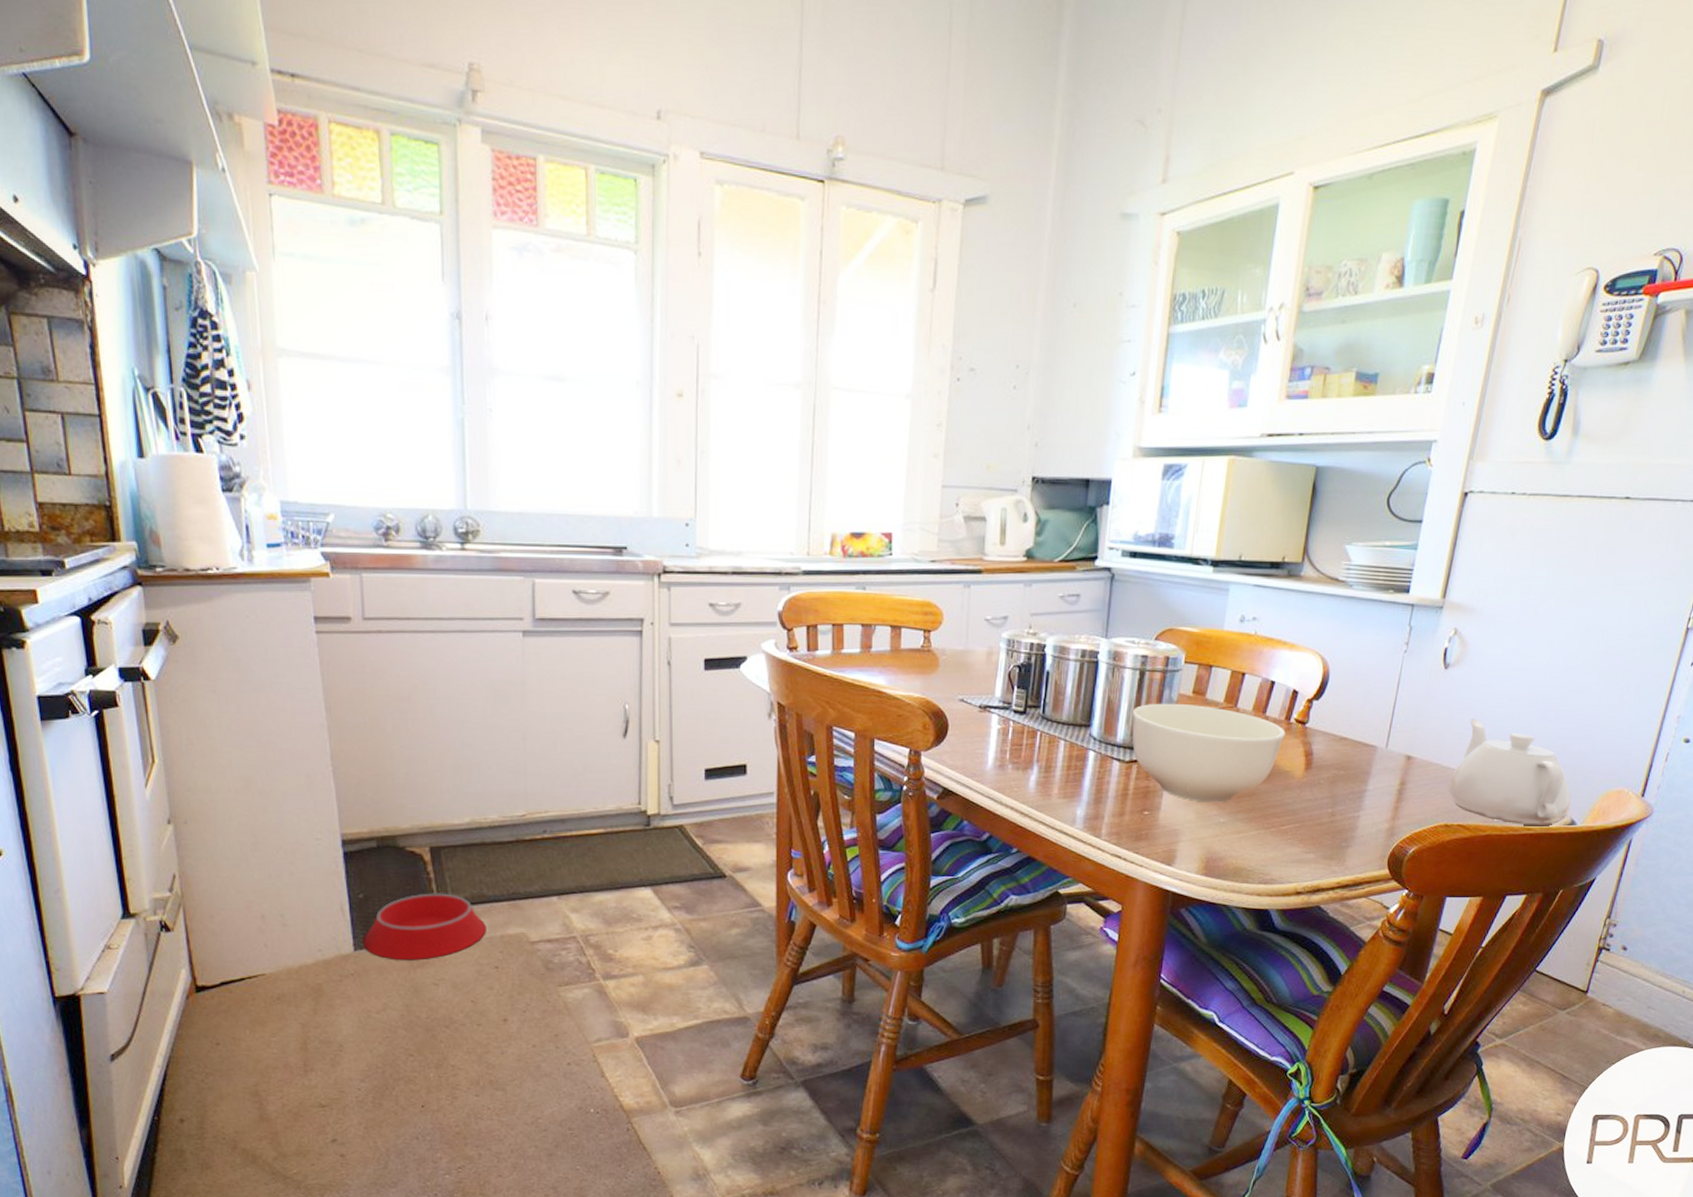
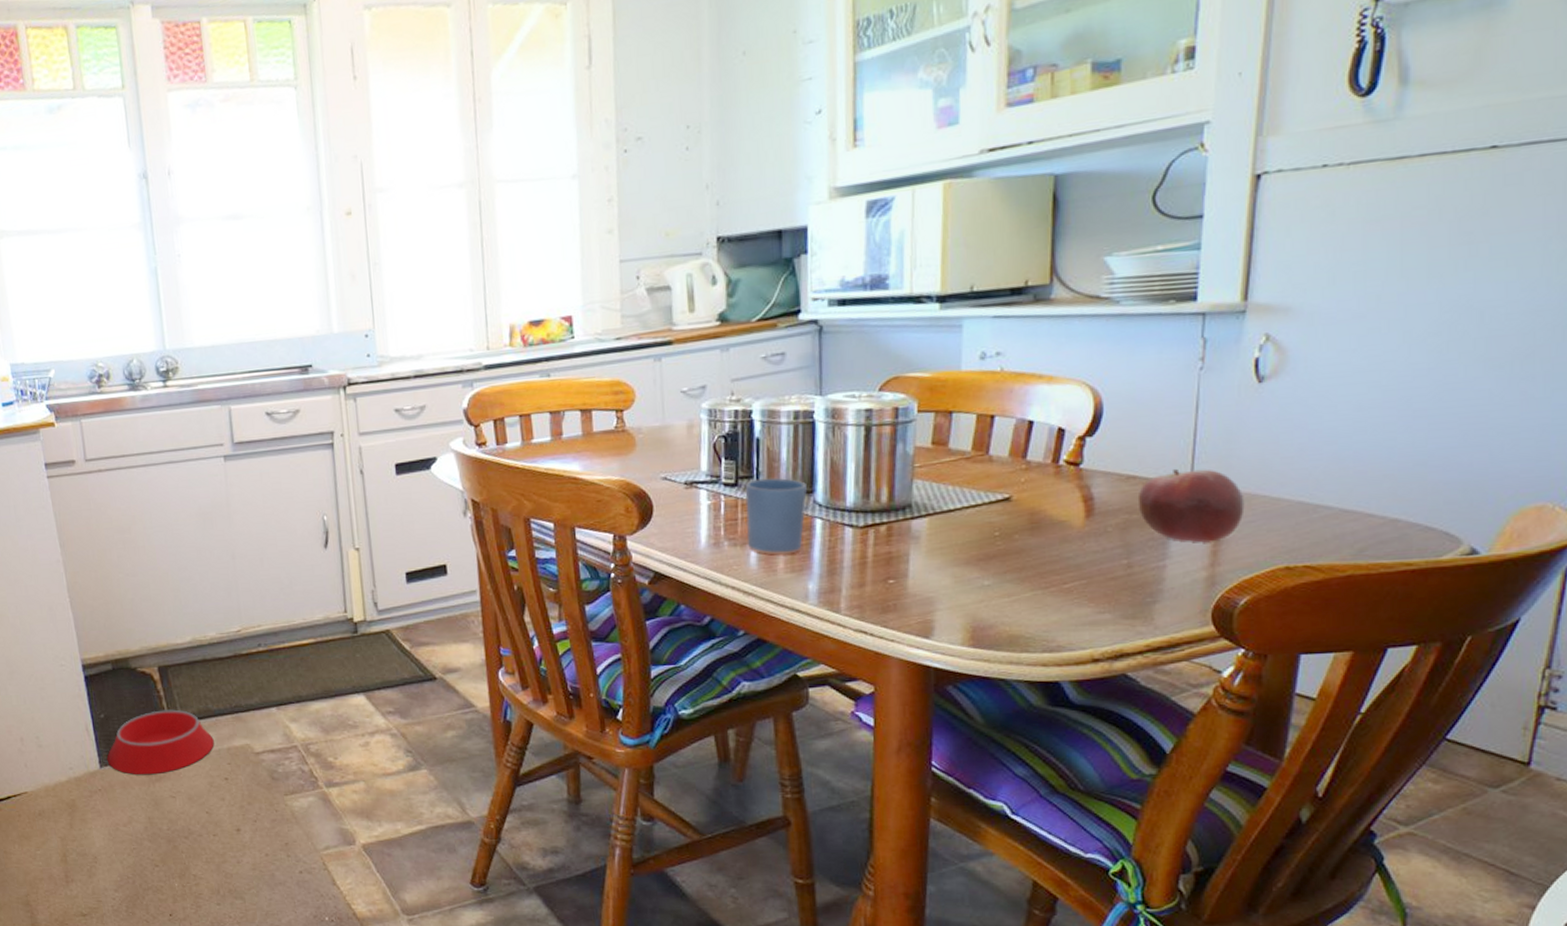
mug: none [1029,709,1085,781] -> present [745,478,807,555]
bowl: present [1132,703,1286,803] -> none [861,456,1055,565]
fruit: none [1345,734,1423,799] -> present [1137,468,1245,543]
teapot: present [1447,718,1571,826] -> none [1282,437,1466,561]

